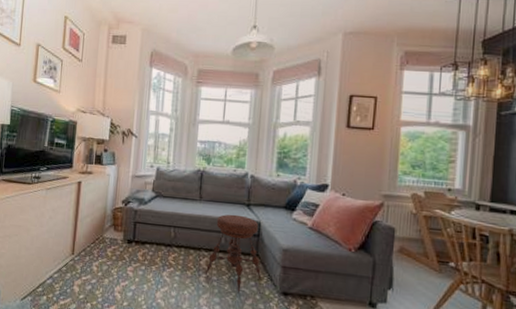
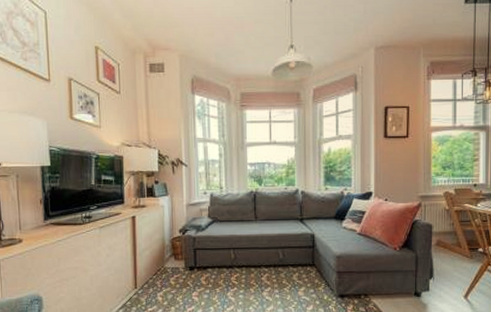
stool: present [205,214,262,292] -> none [267,230,320,301]

